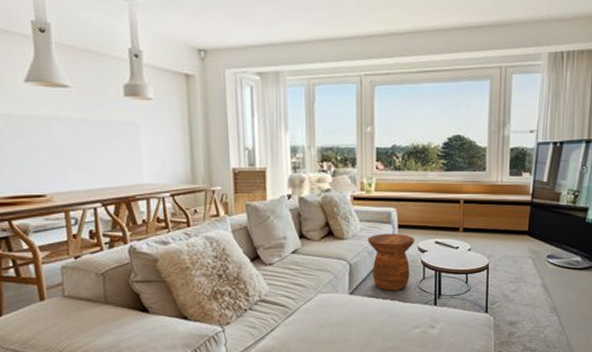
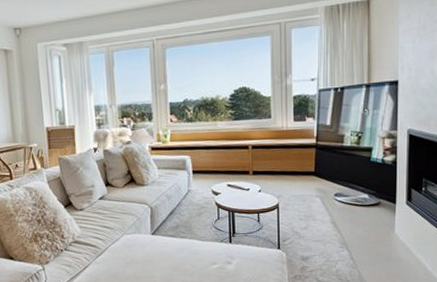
side table: present [367,233,415,291] -> none [165,178,209,231]

